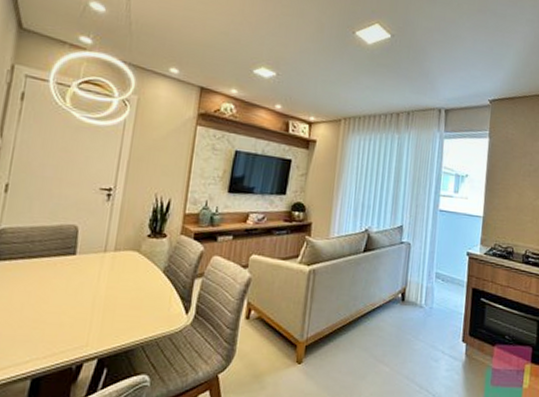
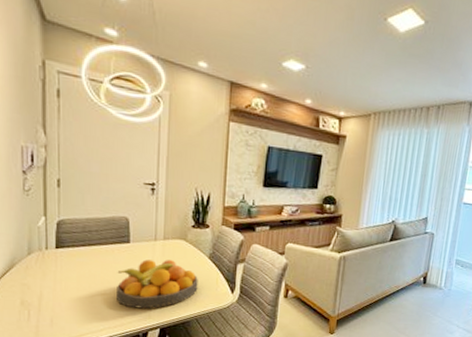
fruit bowl: none [50,274,149,335] -> present [115,259,198,309]

